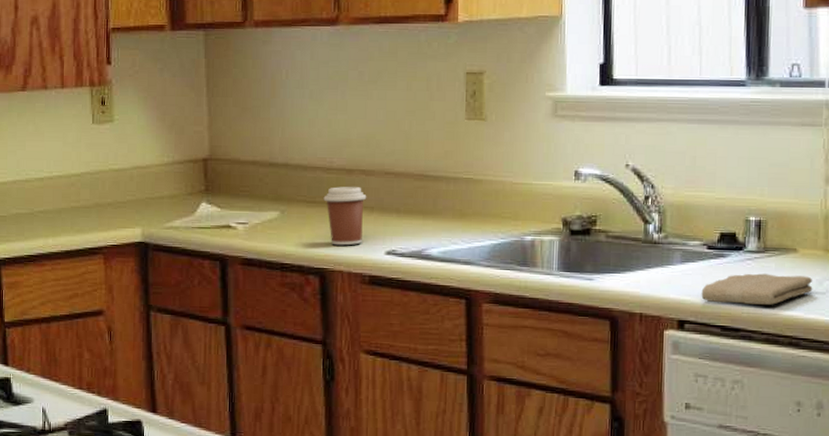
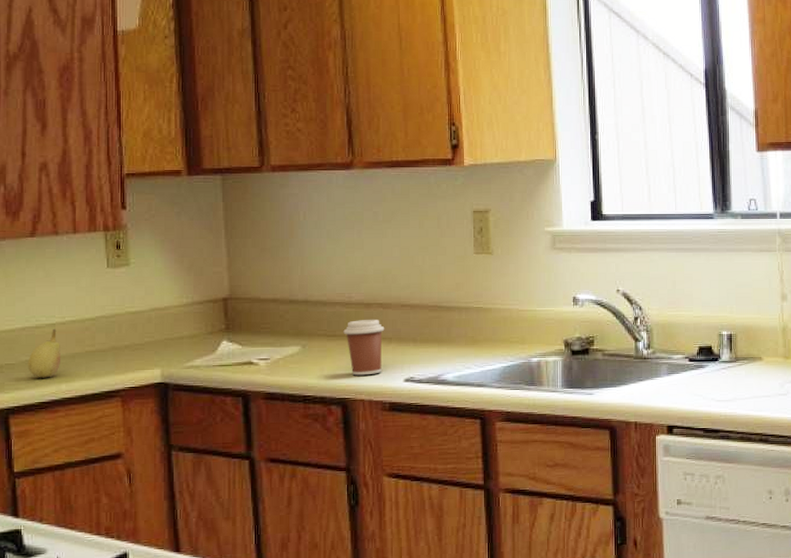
fruit: none [18,183,48,232] -> present [28,328,60,378]
washcloth: present [701,273,813,306] -> none [686,380,776,409]

